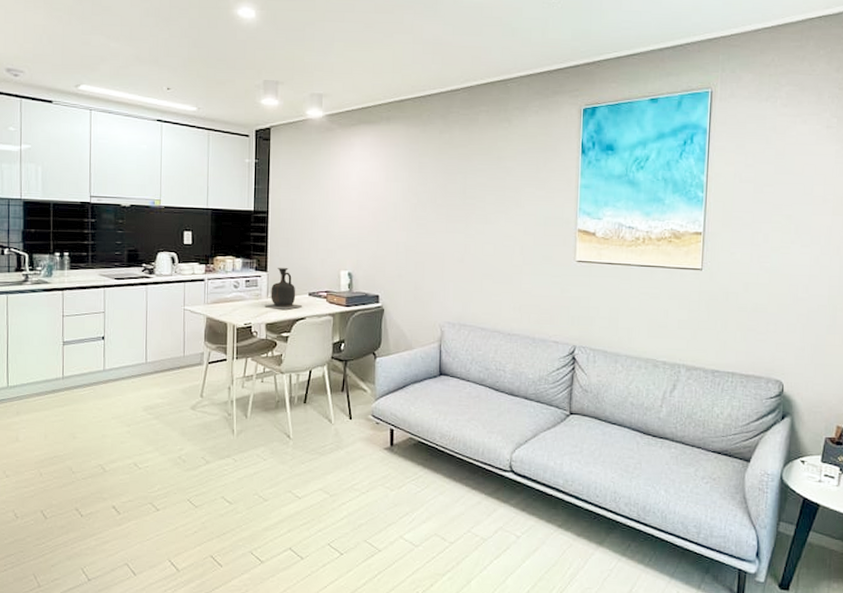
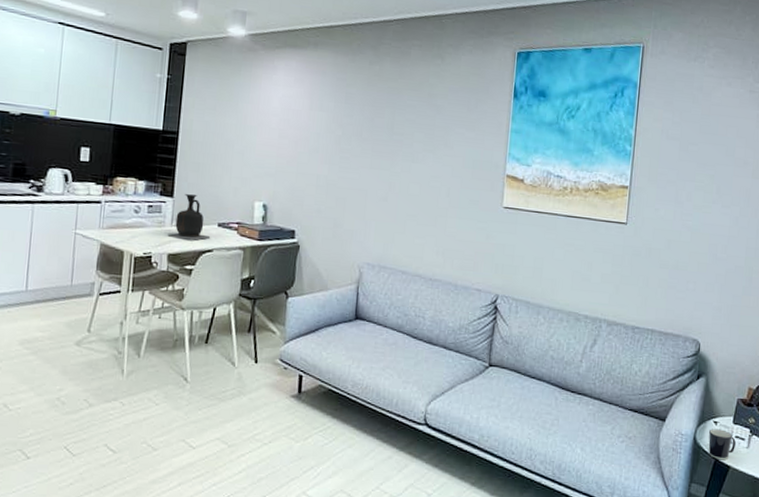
mug: none [796,468,825,499] -> present [708,429,736,460]

